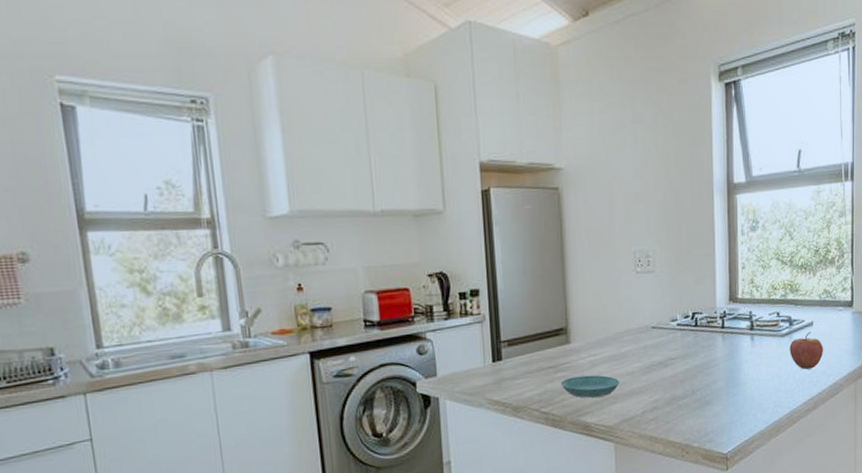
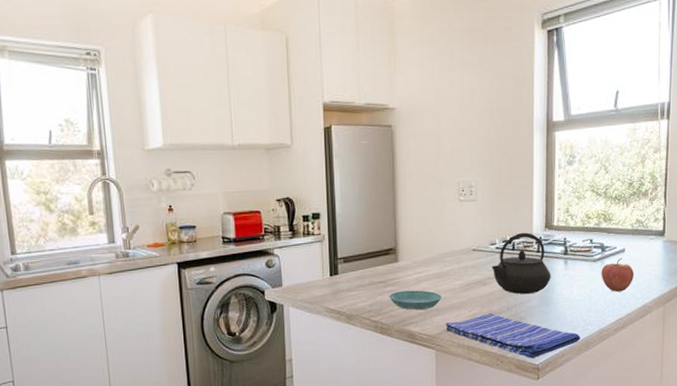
dish towel: none [624,398,770,448] -> present [445,313,581,359]
kettle: none [673,306,737,376] -> present [492,232,551,295]

